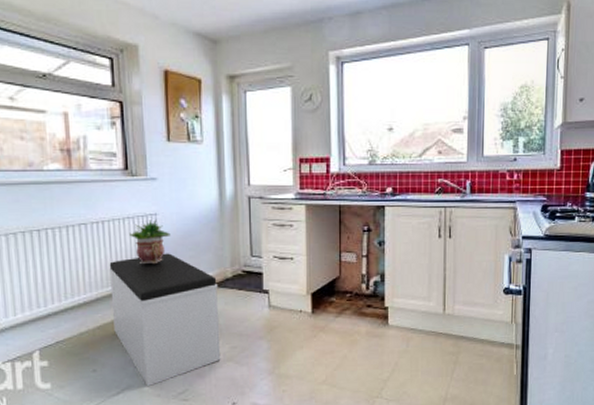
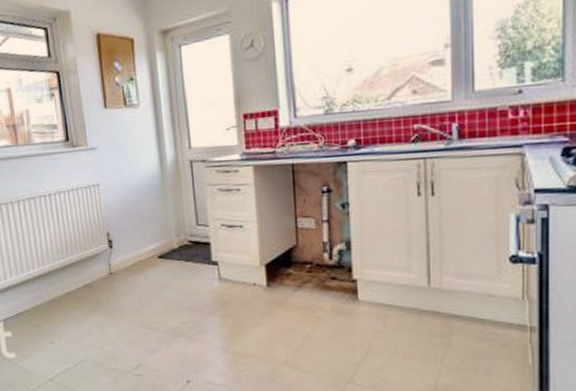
bench: present [109,253,221,387] -> none [58,224,172,361]
potted plant: present [130,219,171,265] -> none [75,190,114,237]

